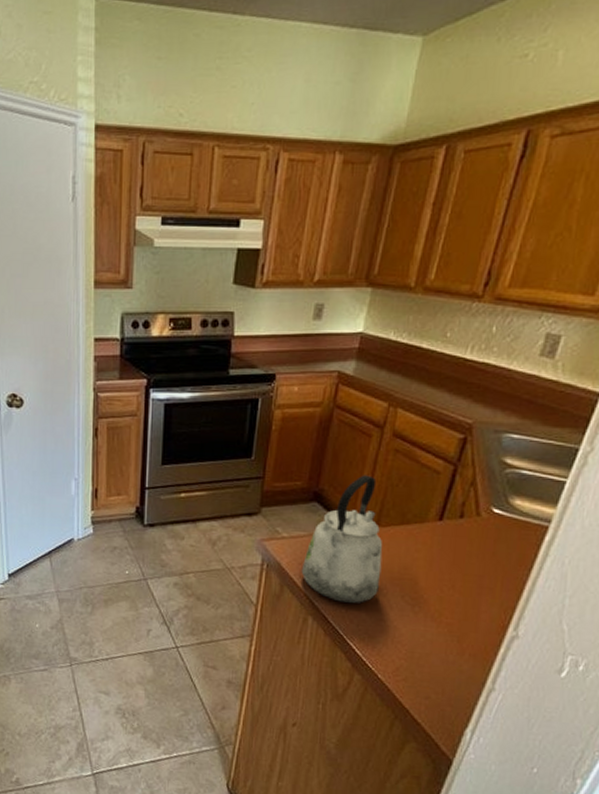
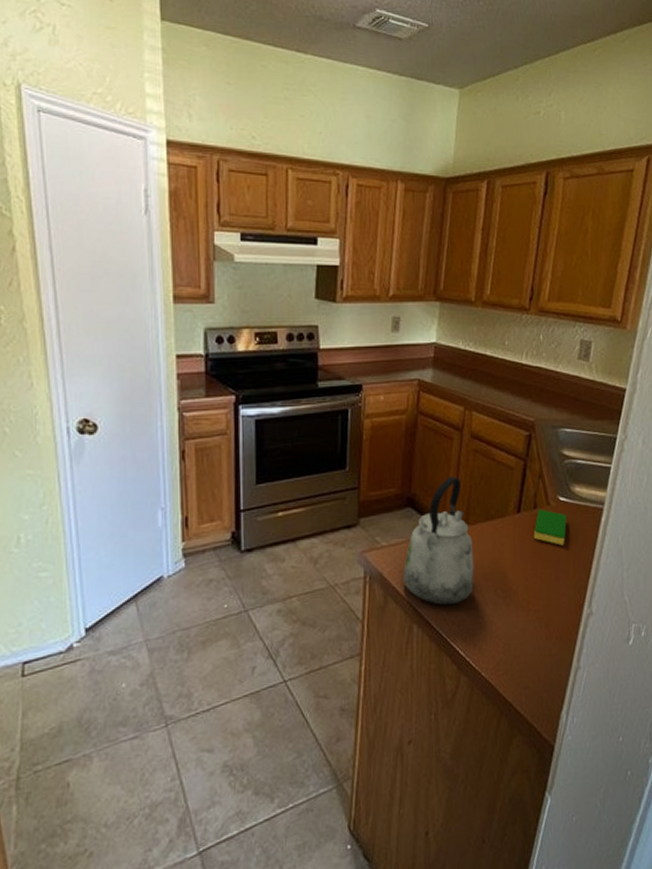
dish sponge: none [455,519,500,561] -> present [533,509,567,545]

